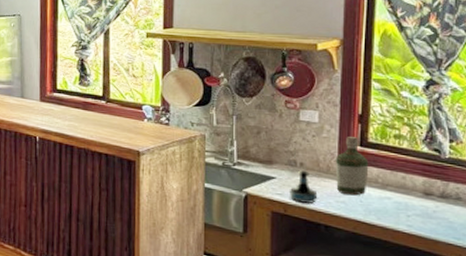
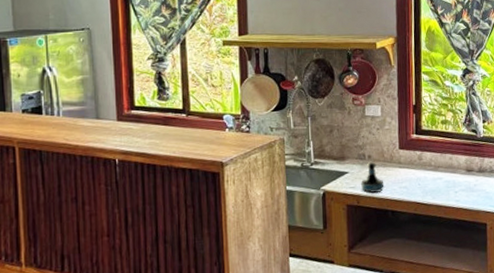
bottle: present [335,137,369,196] -> none [396,126,424,180]

